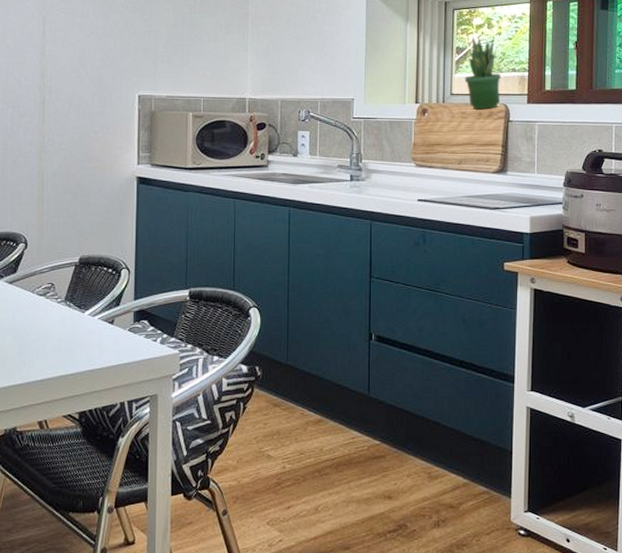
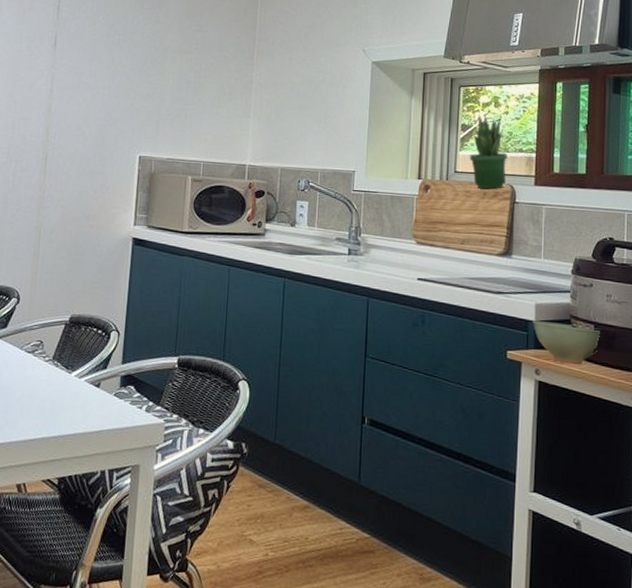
bowl: none [527,233,590,271] -> present [532,320,600,365]

